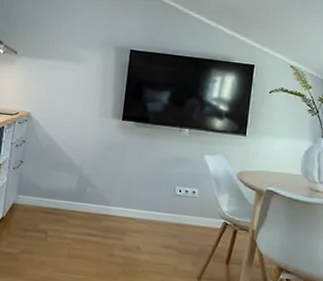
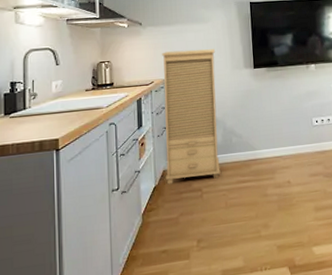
cabinet: none [13,85,86,225] -> present [162,49,221,185]

